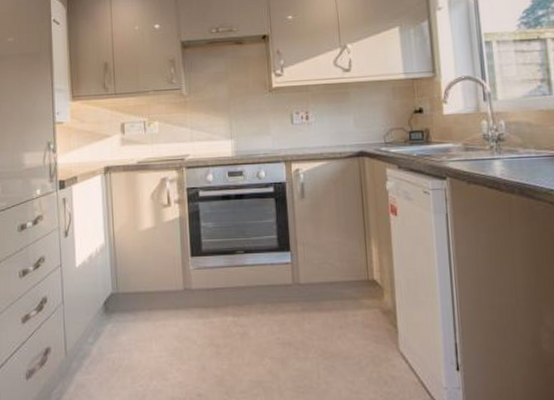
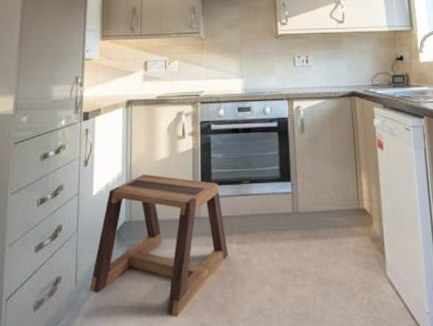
stool: none [80,245,223,388] -> present [89,174,228,318]

